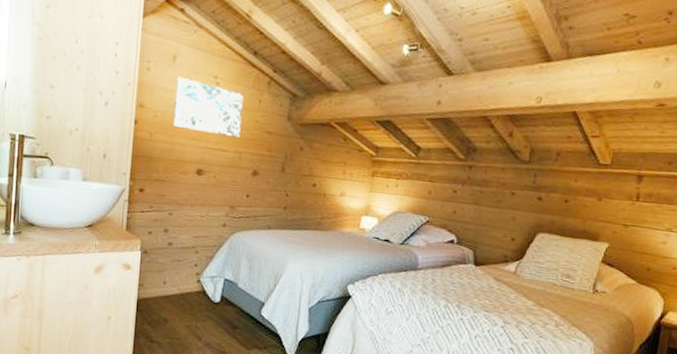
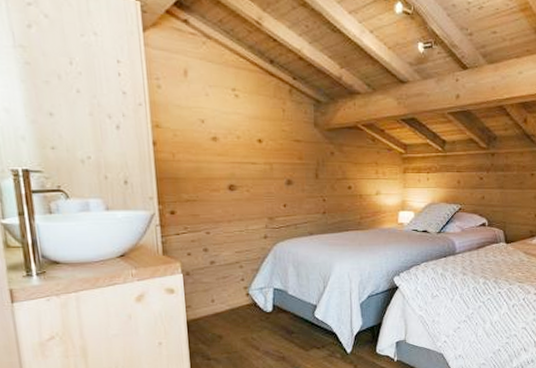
wall art: present [173,76,244,138] -> none [190,92,268,149]

